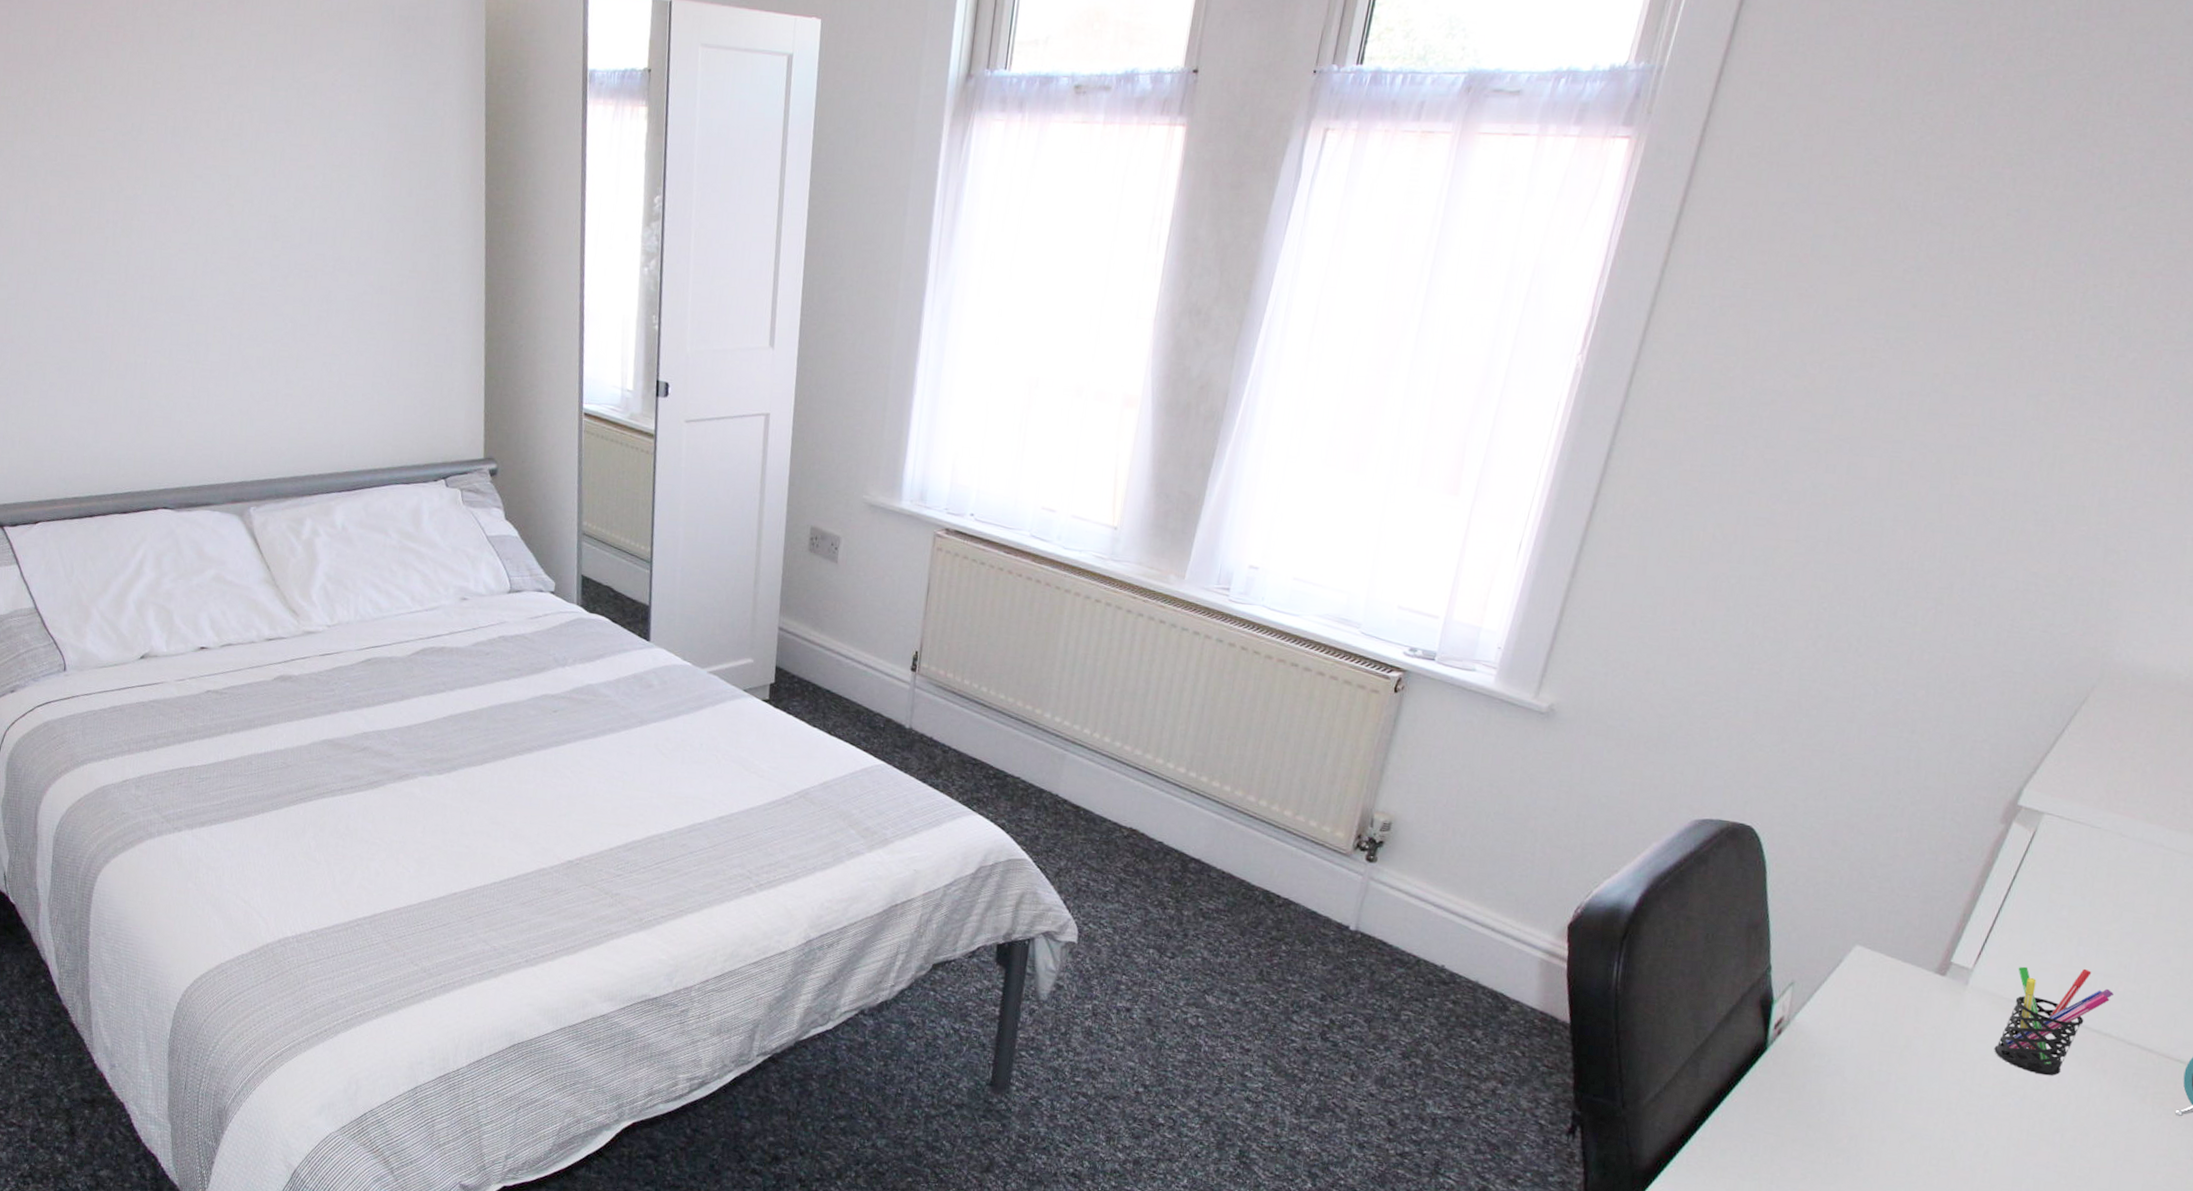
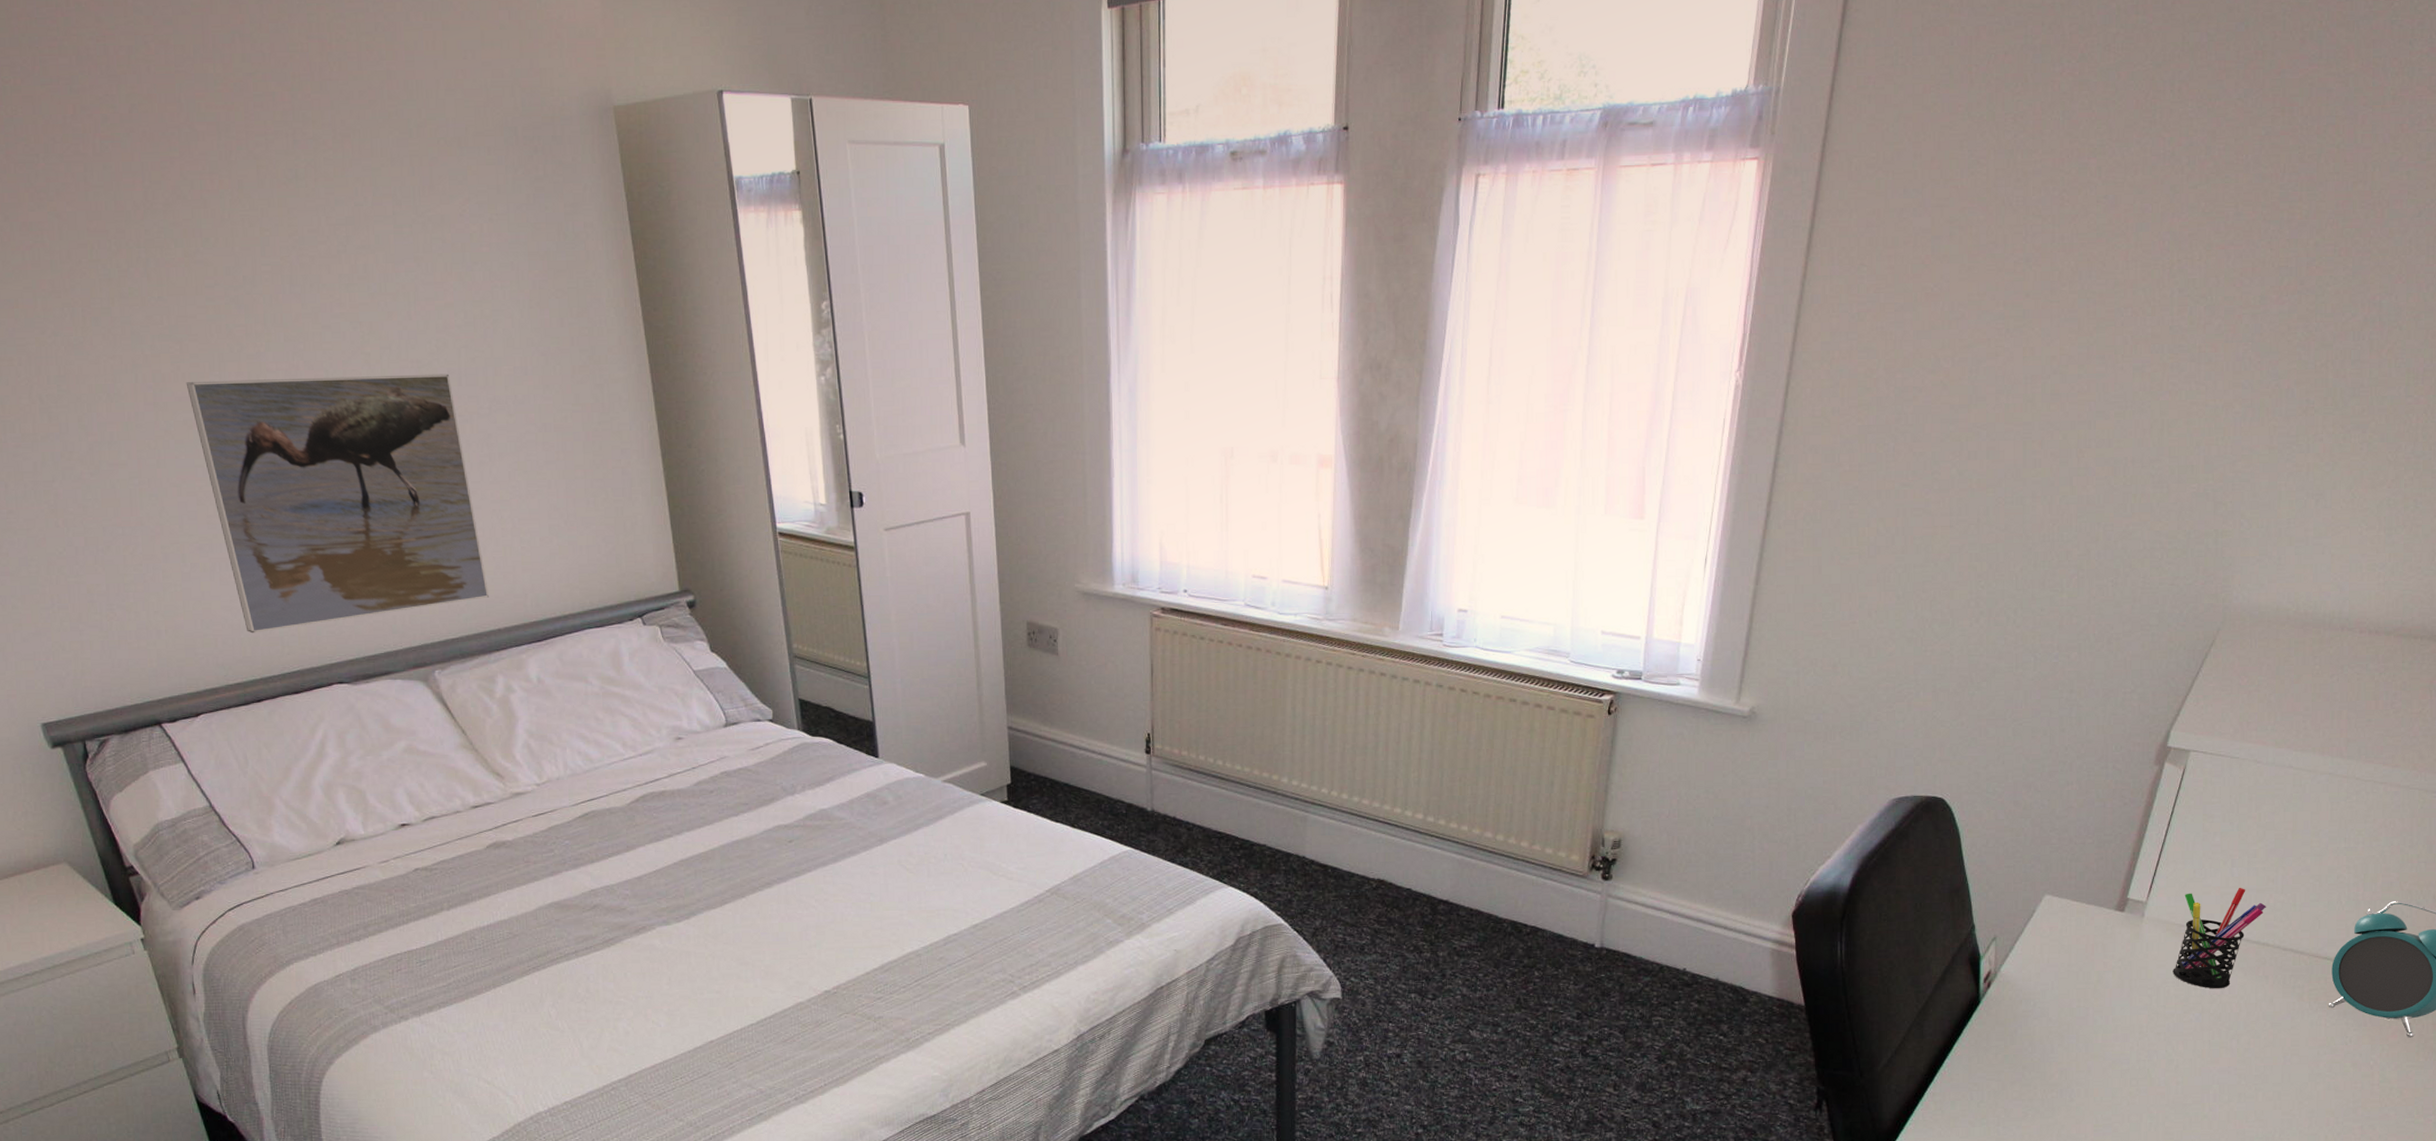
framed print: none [68,216,309,454] -> present [186,374,489,634]

